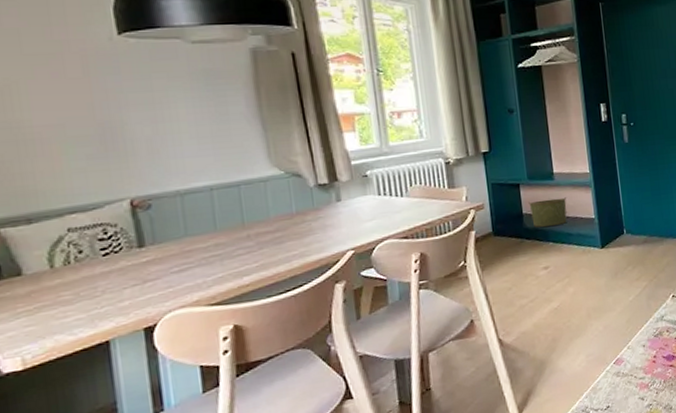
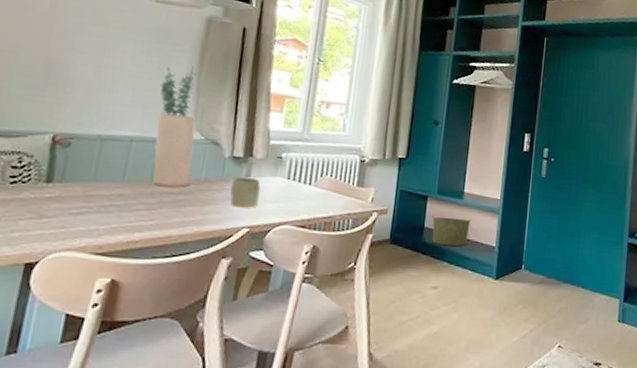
vase: none [224,102,284,229] -> present [152,66,197,188]
mug: none [324,201,356,233] -> present [230,177,261,208]

